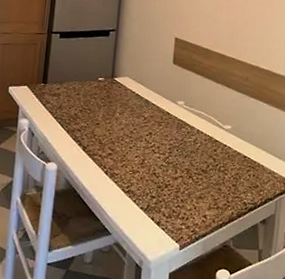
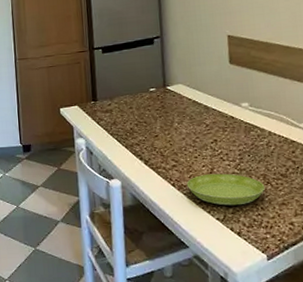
saucer: none [118,164,187,197] -> present [186,173,265,206]

